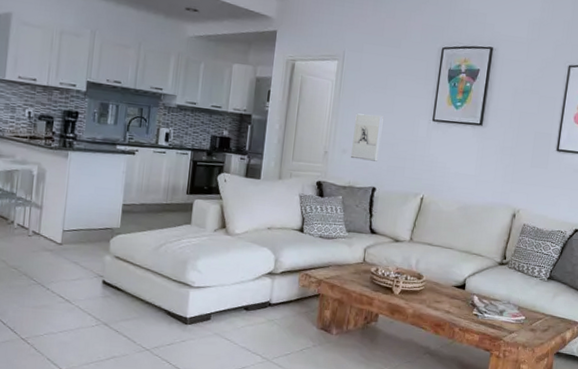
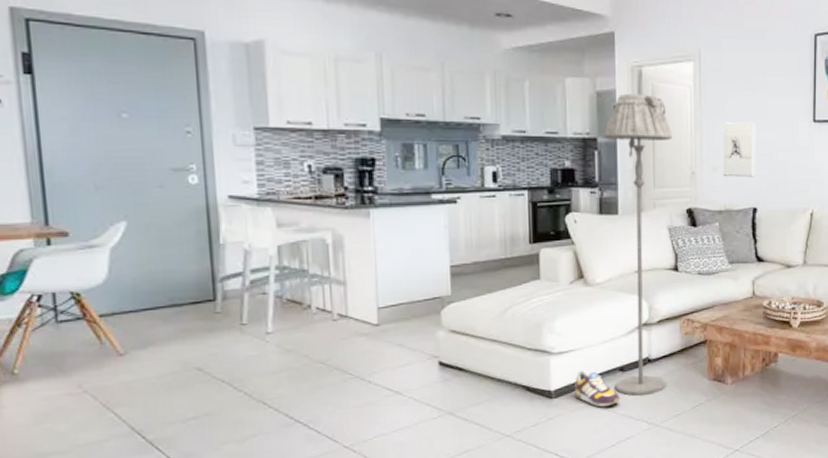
shoe: none [206,304,242,338] -> present [575,370,621,408]
floor lamp: none [238,81,313,333] -> present [604,93,672,396]

